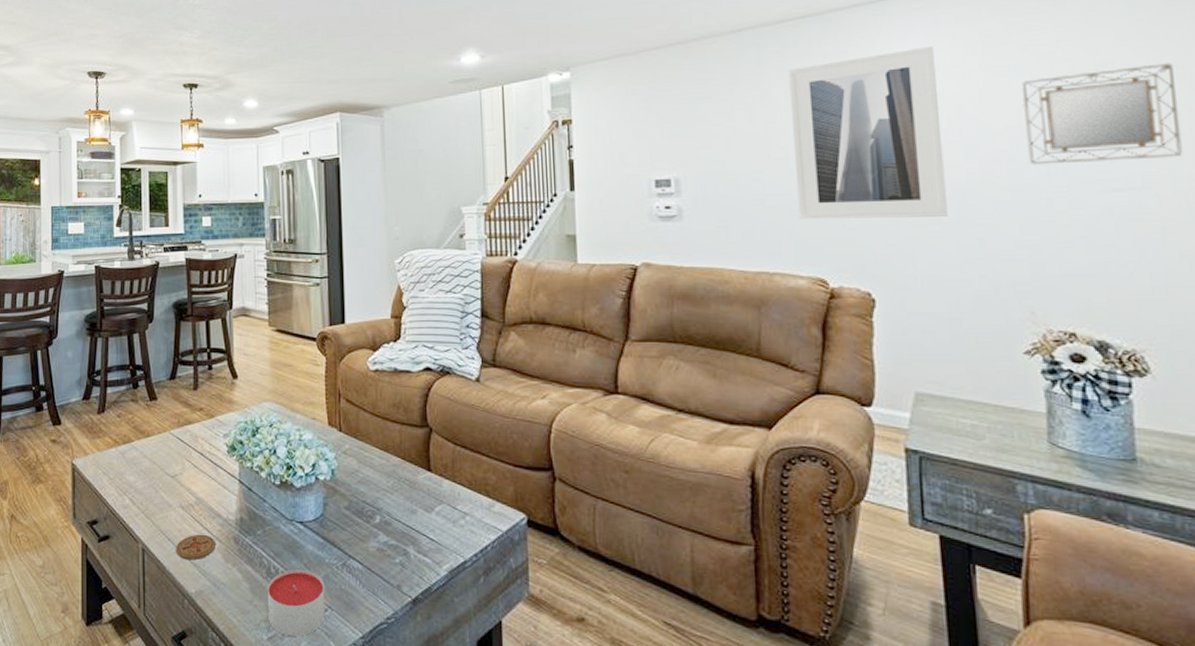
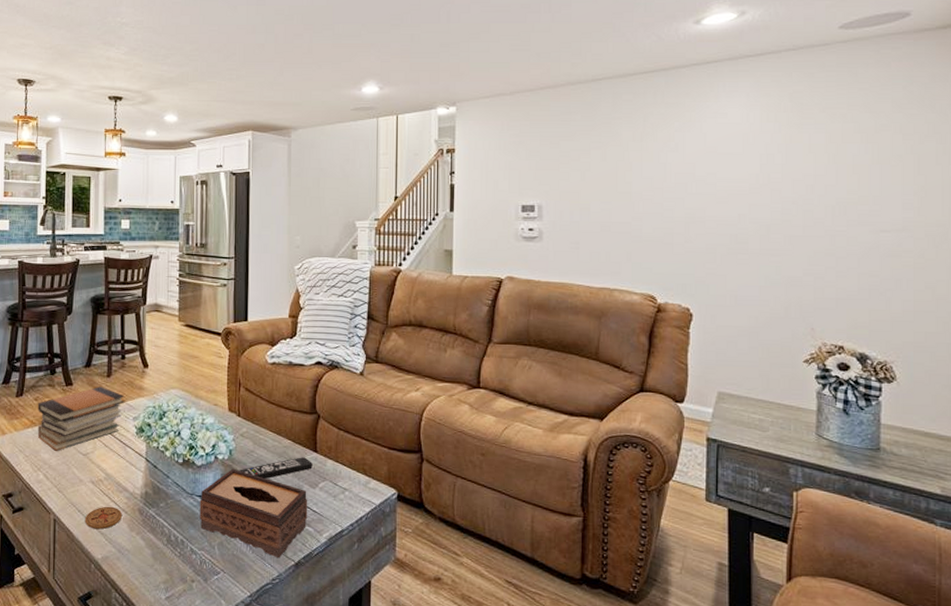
book stack: none [121,401,213,473] -> present [37,386,124,451]
candle: present [268,569,326,637] -> none [167,537,219,596]
tissue box: none [301,490,424,594] -> present [199,468,308,559]
remote control: none [344,477,427,503] -> present [240,457,312,480]
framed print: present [788,46,948,219] -> none [636,104,754,247]
home mirror: present [1021,63,1183,165] -> none [818,129,934,208]

